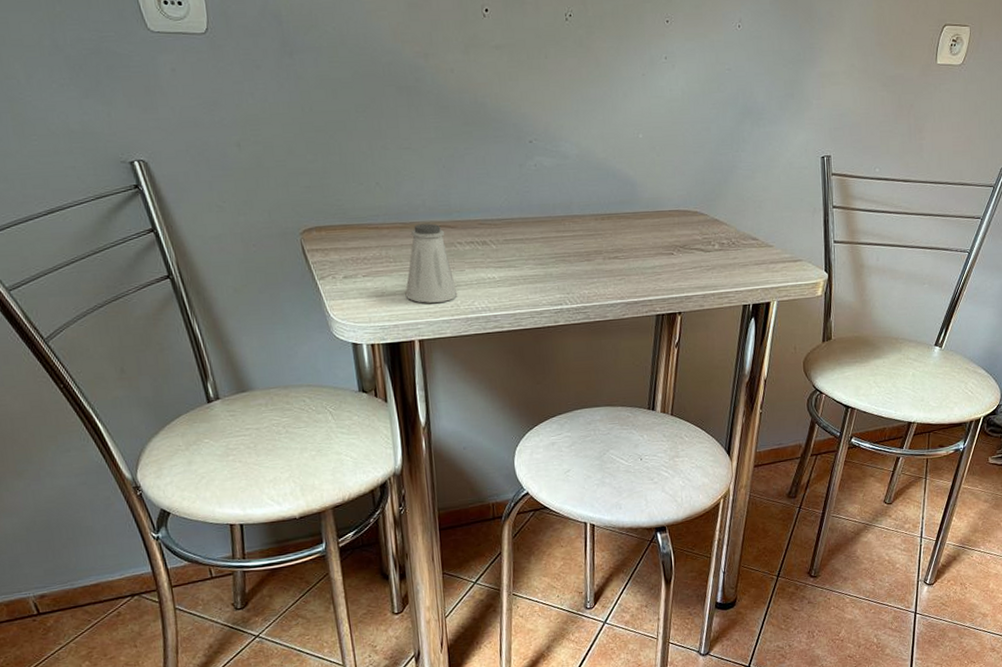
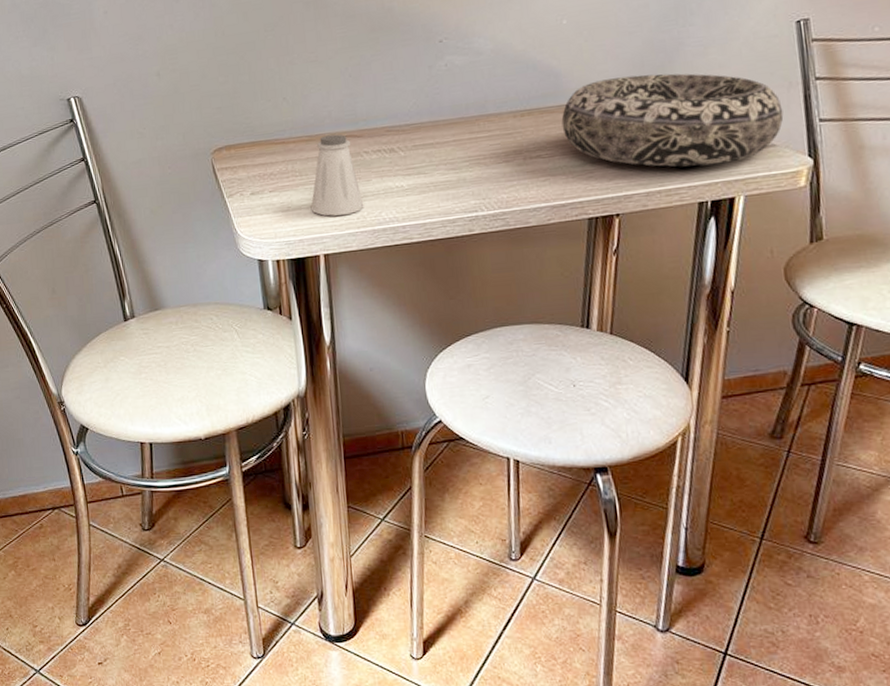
decorative bowl: none [636,191,809,274] -> present [561,73,784,167]

